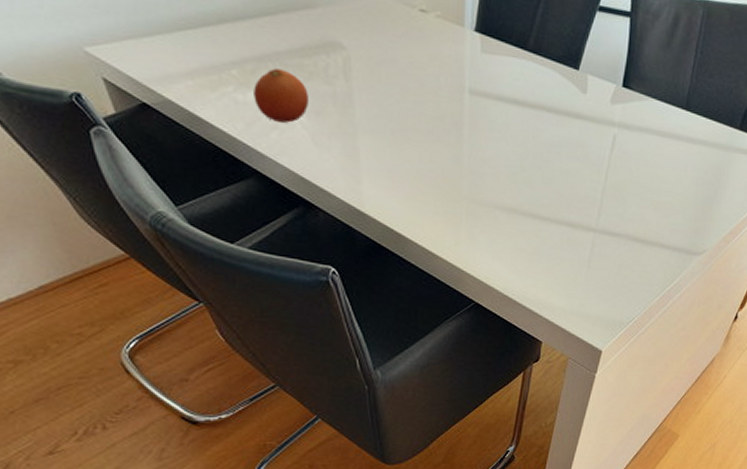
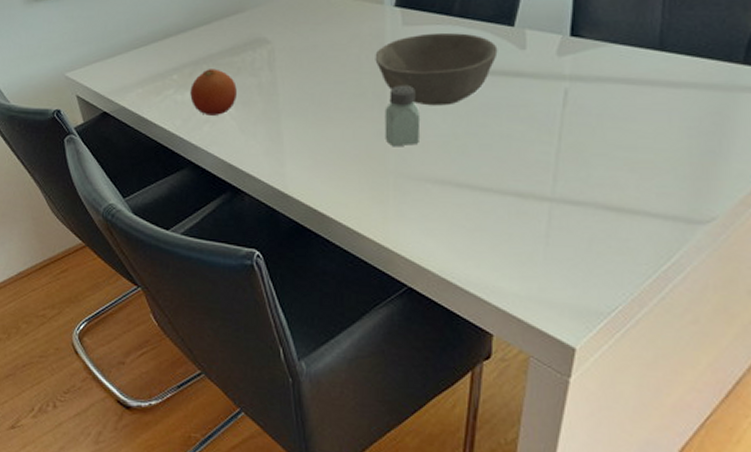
bowl: none [454,64,564,139] -> present [375,32,498,106]
saltshaker: none [460,114,494,174] -> present [385,86,421,147]

